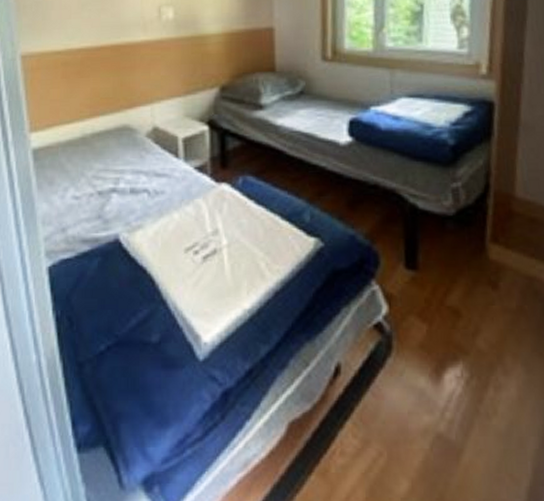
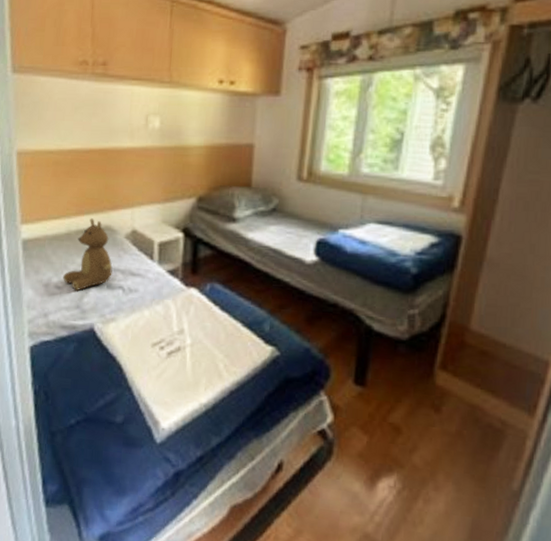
teddy bear: none [81,119,135,200] -> present [63,218,113,292]

